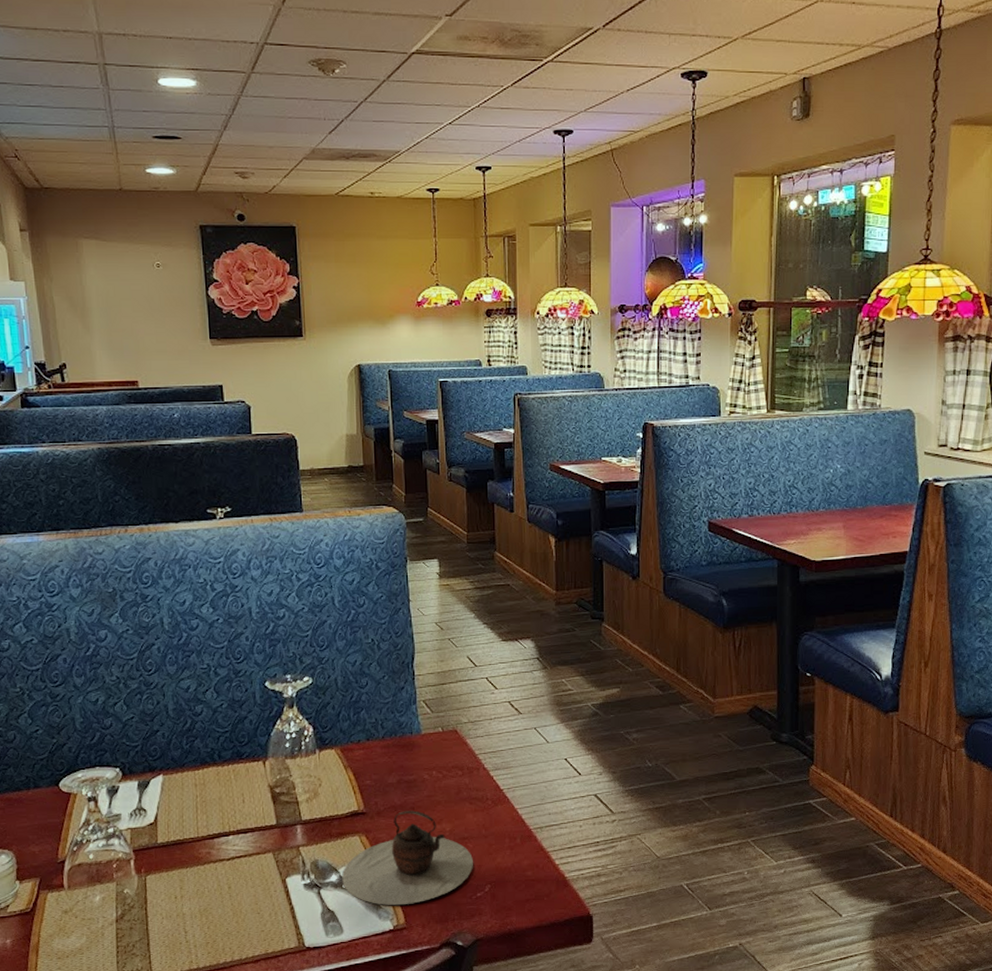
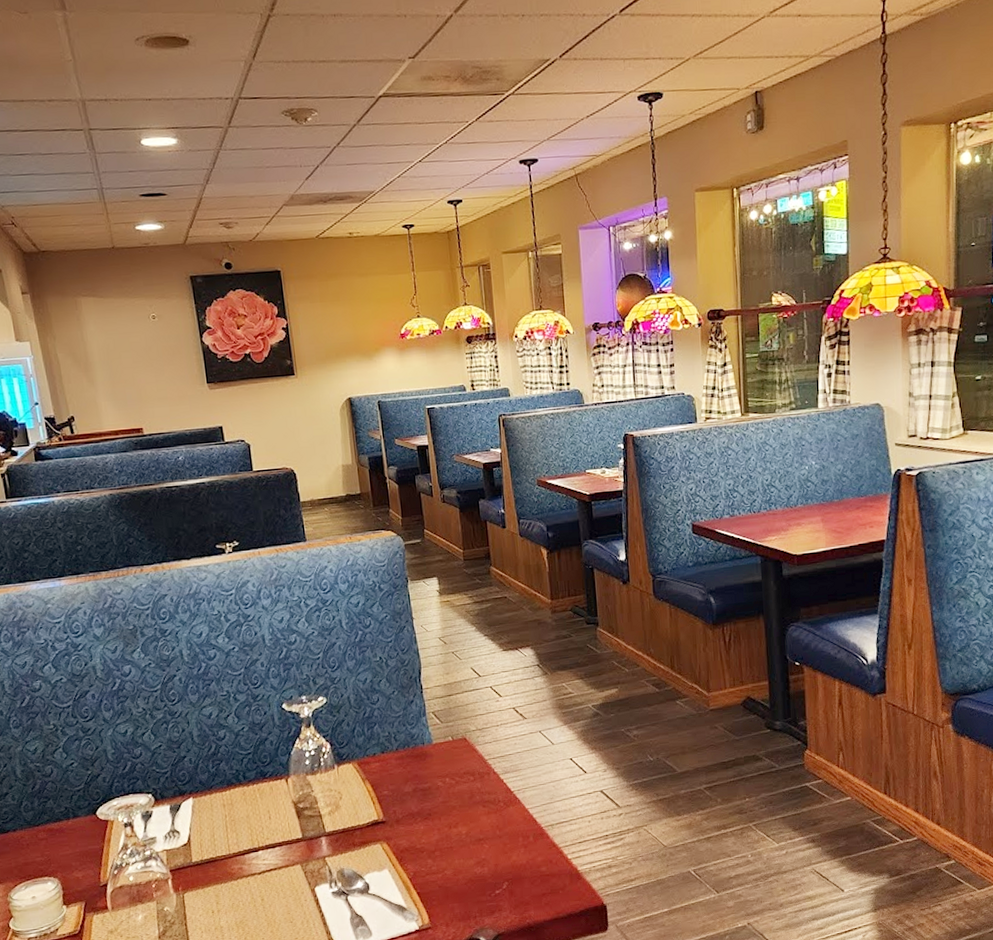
teapot: present [342,810,474,906] -> none [367,816,491,908]

